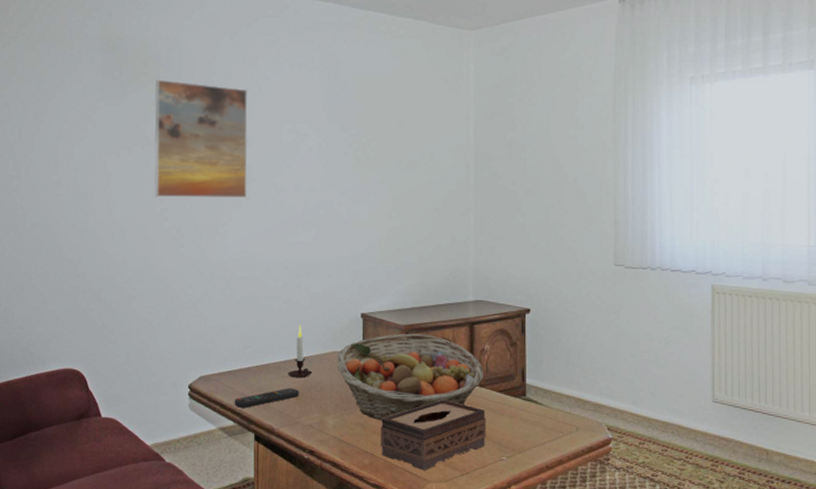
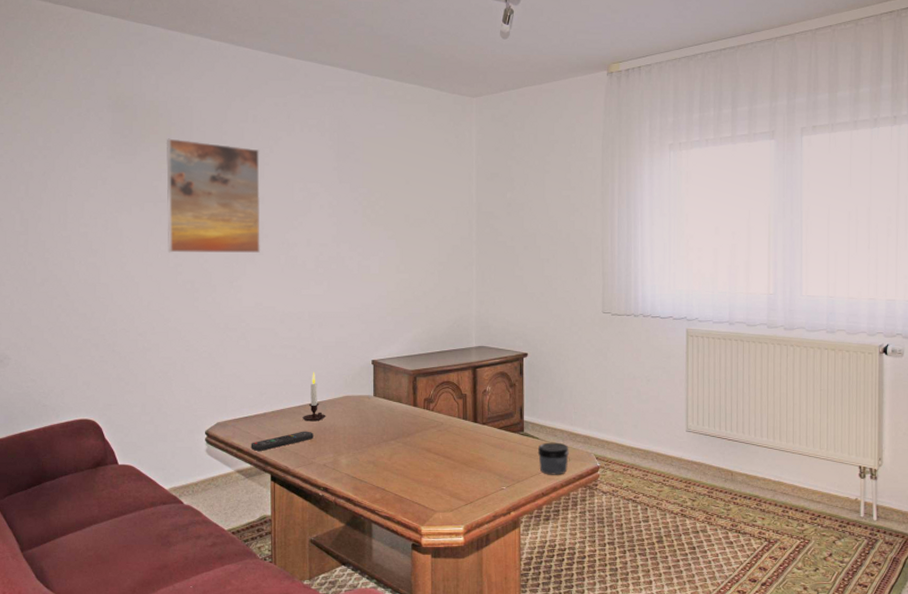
fruit basket: present [337,333,485,420] -> none [349,377,487,458]
tissue box: present [380,399,487,470] -> none [390,437,488,501]
jar: none [541,409,577,447] -> present [537,442,569,475]

